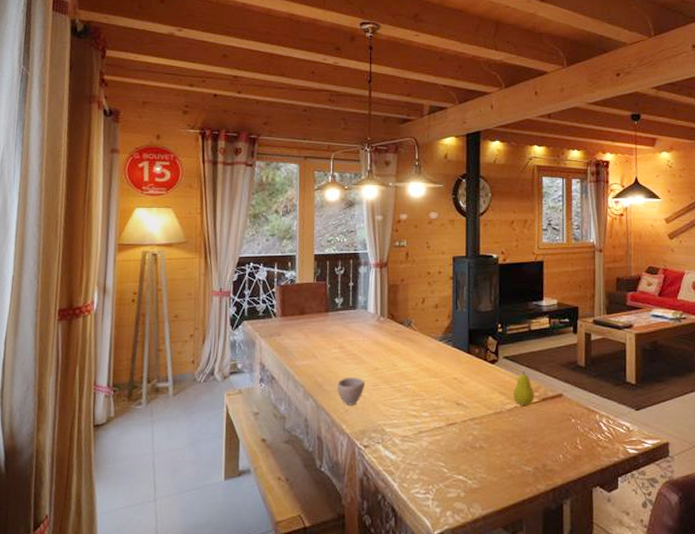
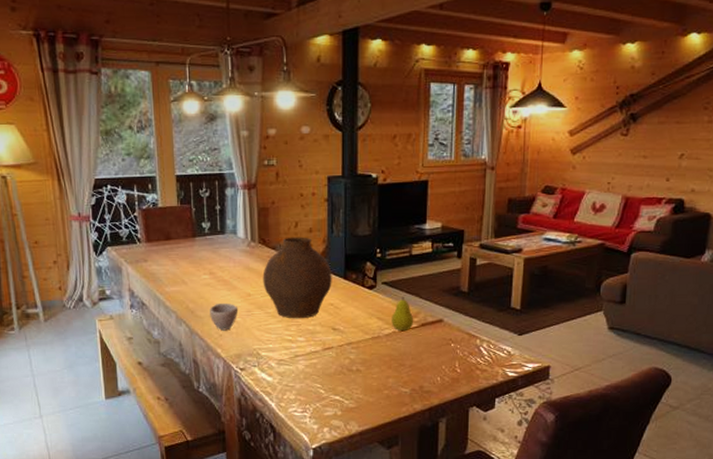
vase: none [390,312,456,394] -> present [262,237,332,319]

